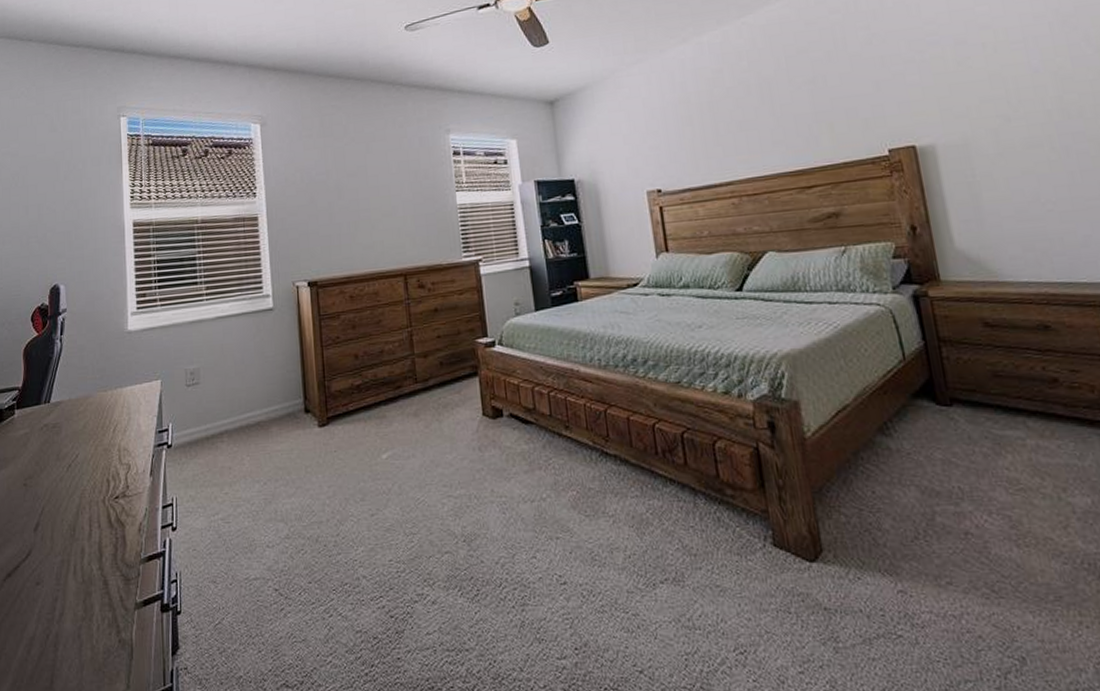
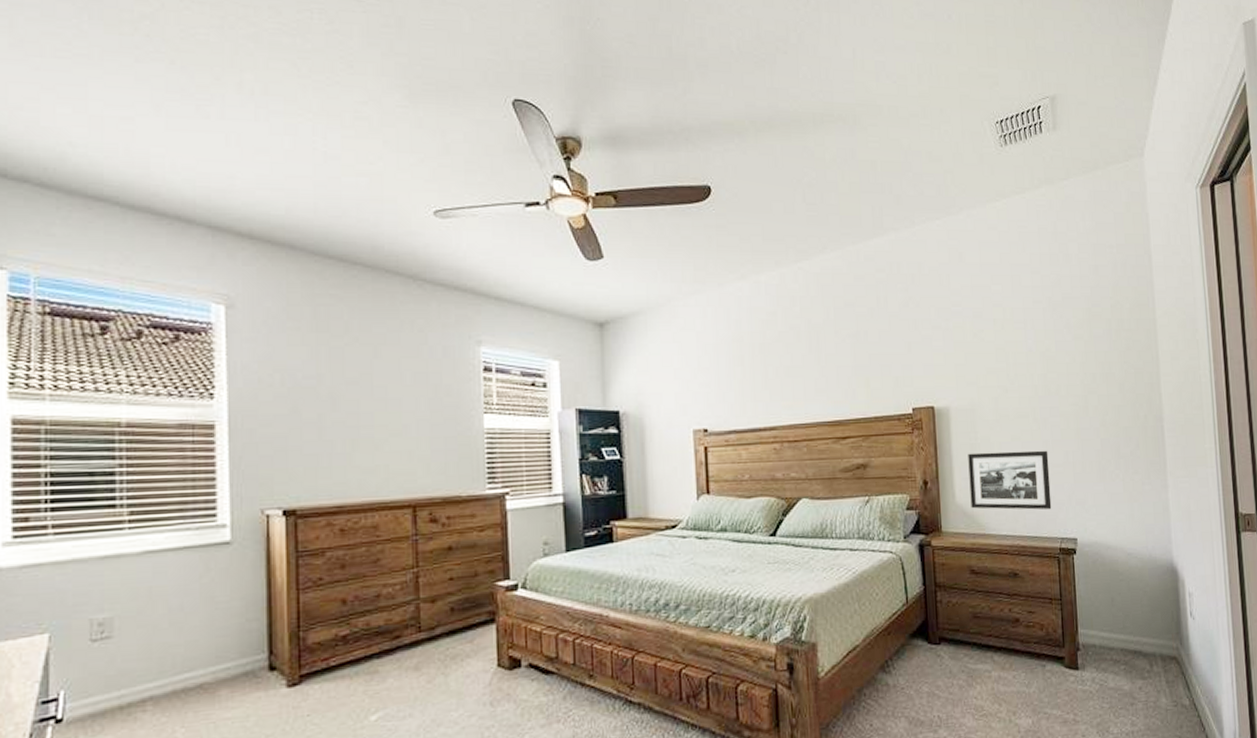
picture frame: none [965,182,1090,254] -> present [968,450,1052,510]

